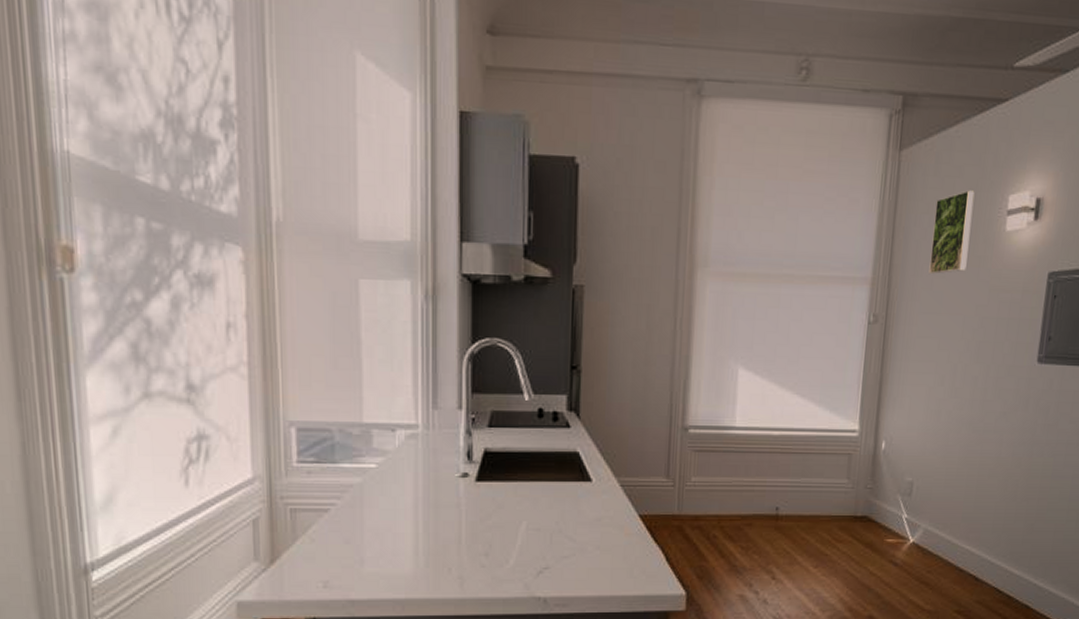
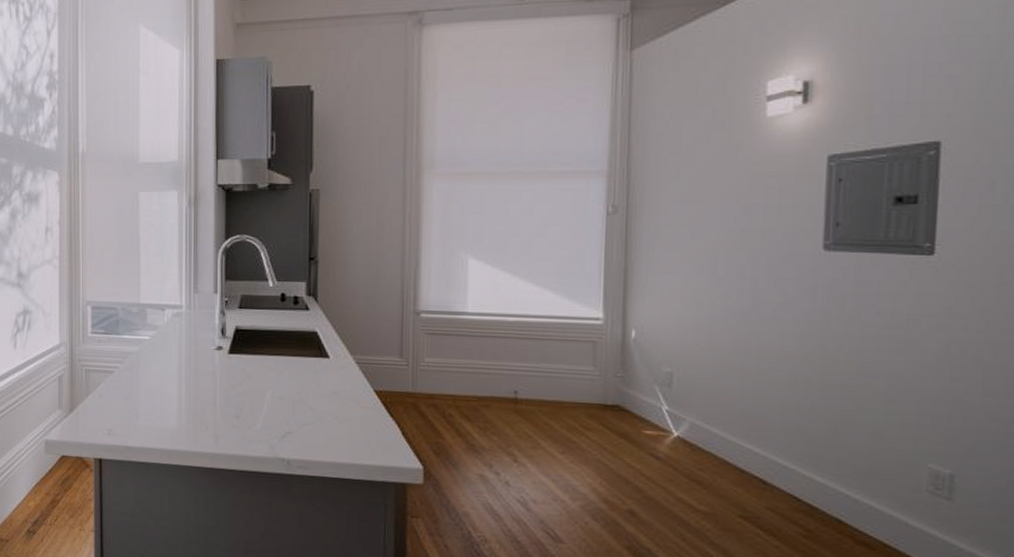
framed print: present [929,190,975,275] -> none [674,80,724,165]

